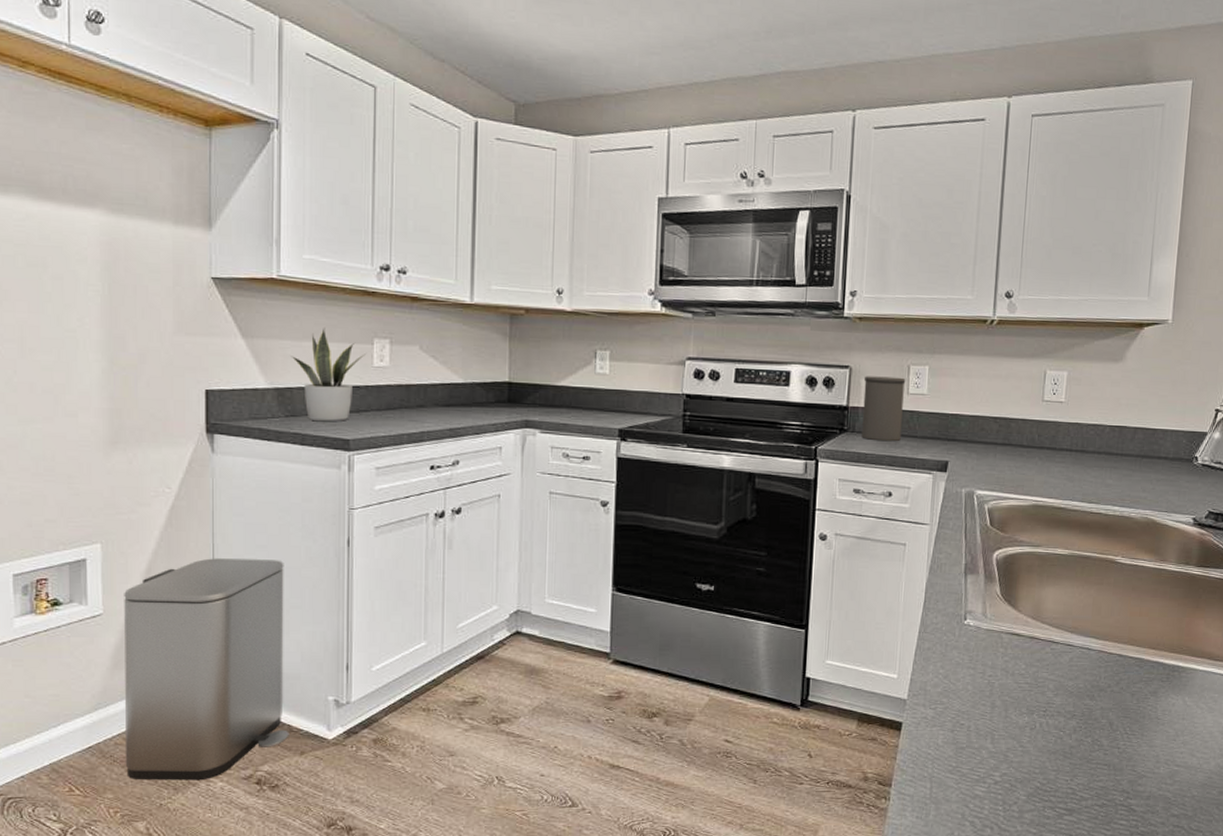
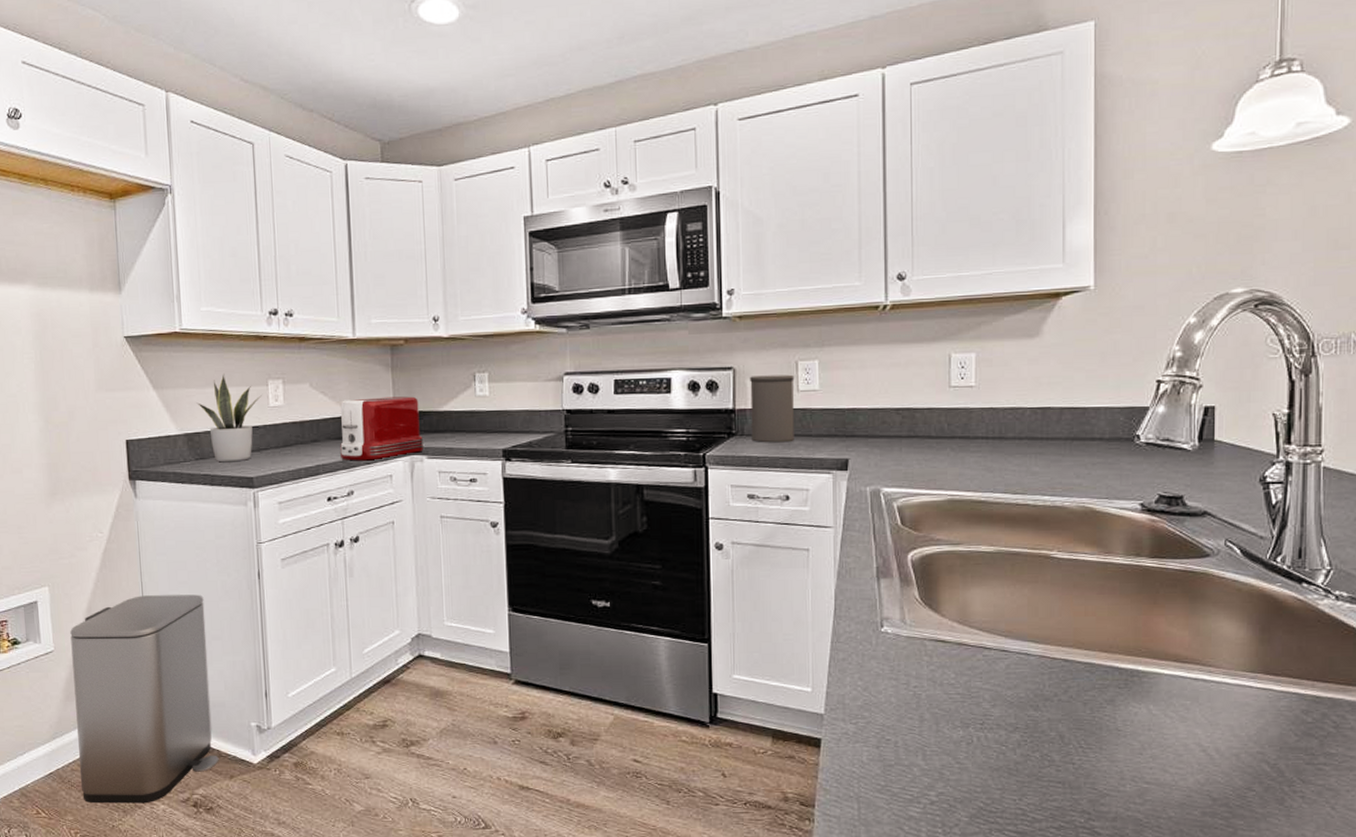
toaster: none [447,366,537,431] -> present [339,396,423,461]

